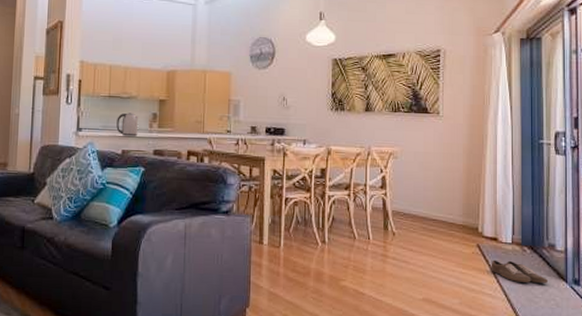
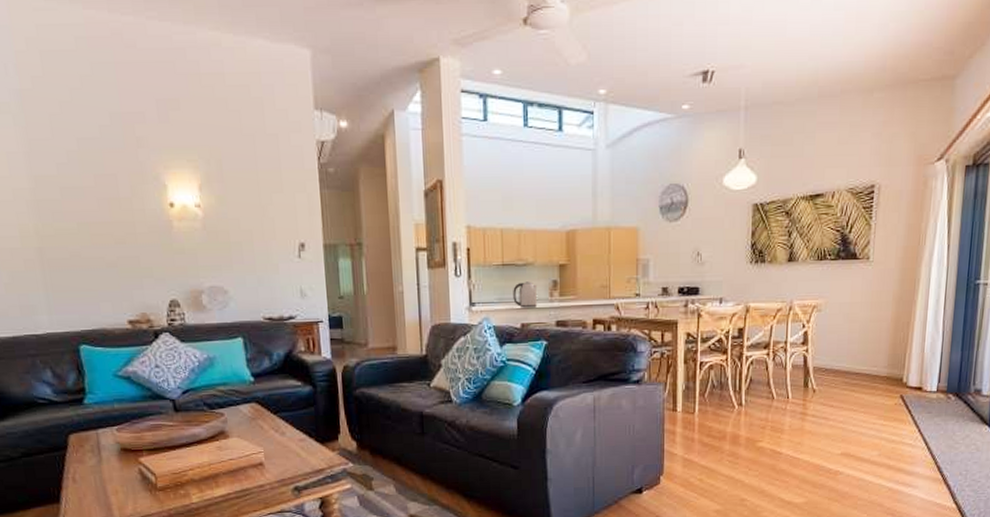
shoe: present [491,259,549,284] -> none [913,409,971,430]

